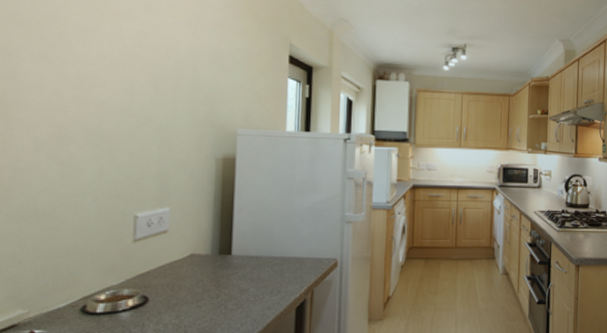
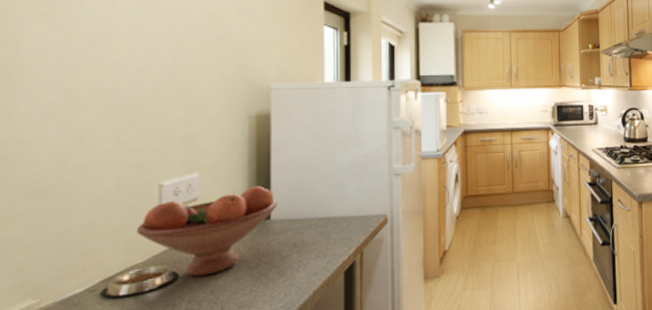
fruit bowl: none [112,224,239,302] -> present [136,186,279,277]

